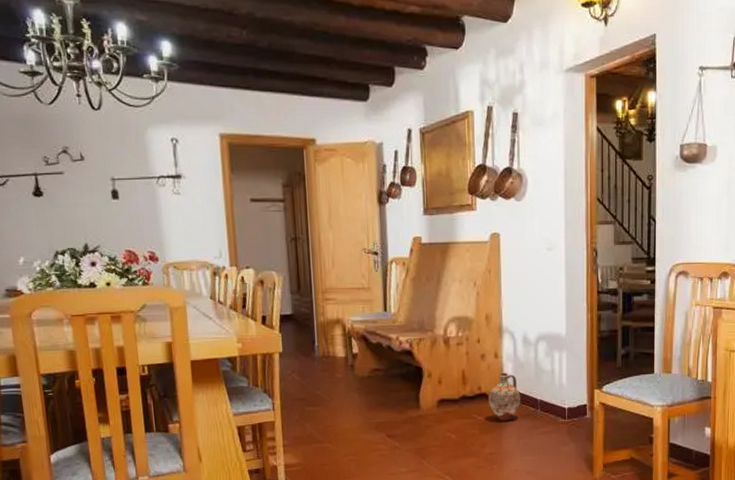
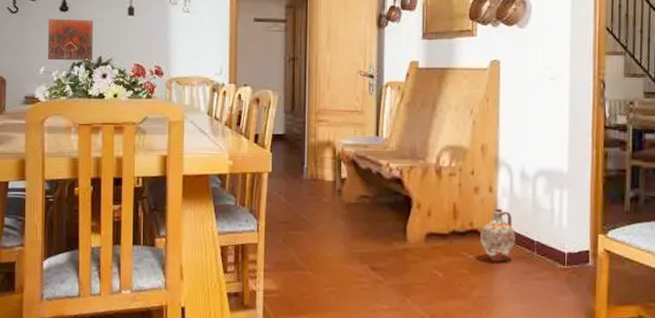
decorative tile: none [20,204,78,250] -> present [47,18,93,61]

